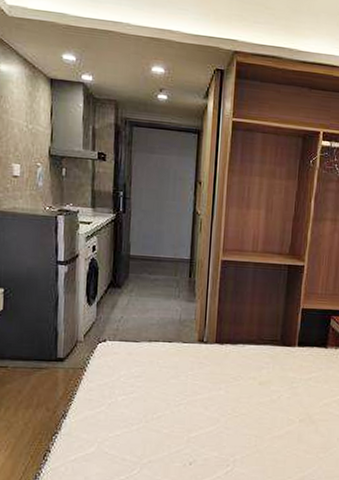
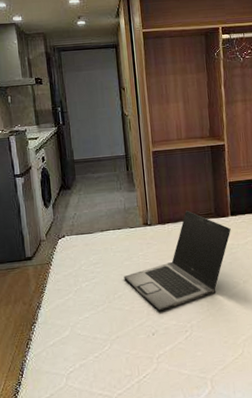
laptop: none [167,332,295,440] -> present [124,210,231,312]

